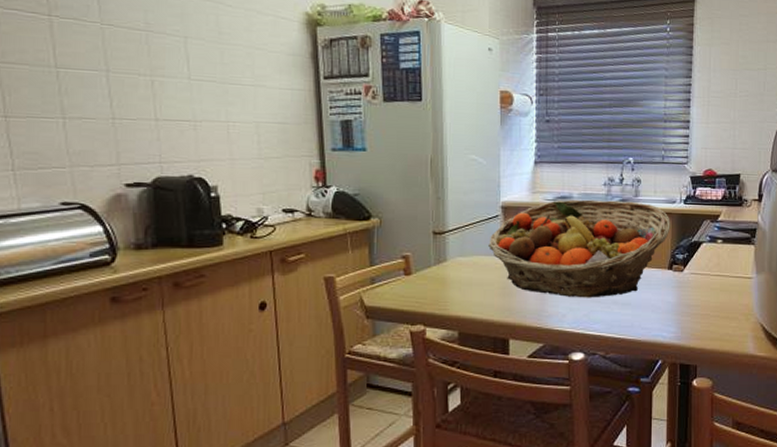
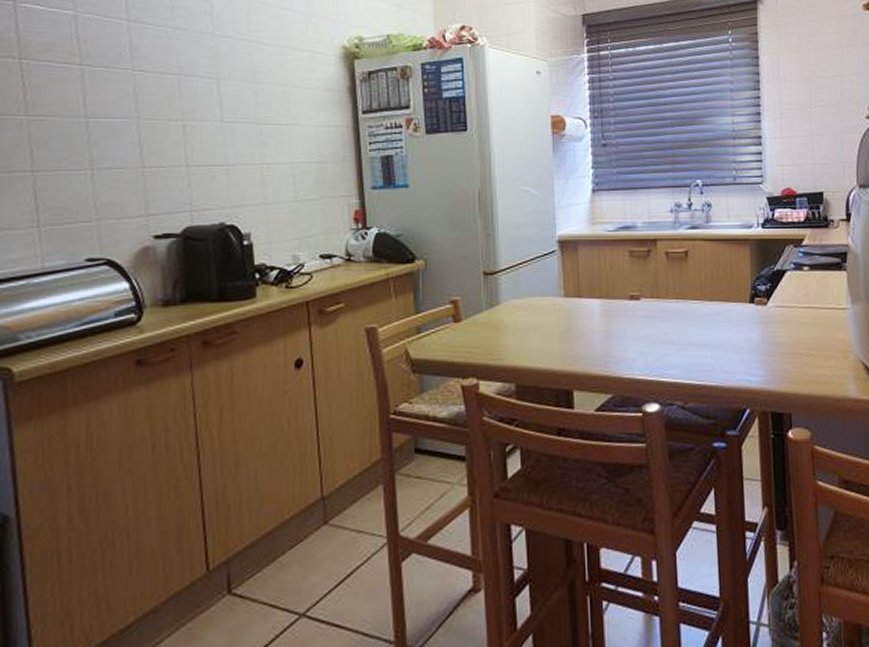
fruit basket: present [488,199,671,298] -> none [545,228,749,340]

